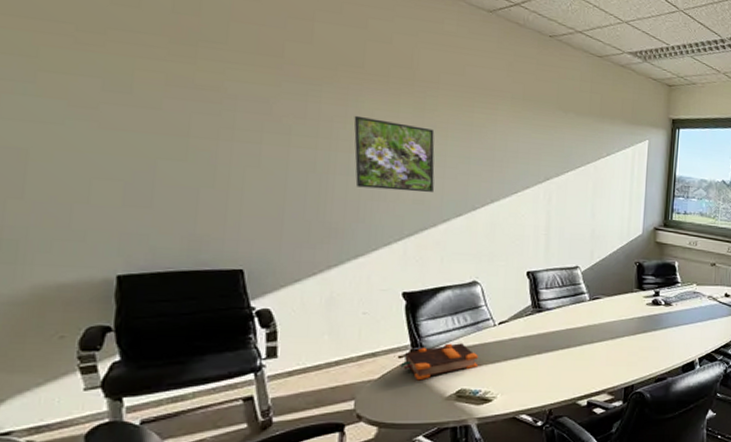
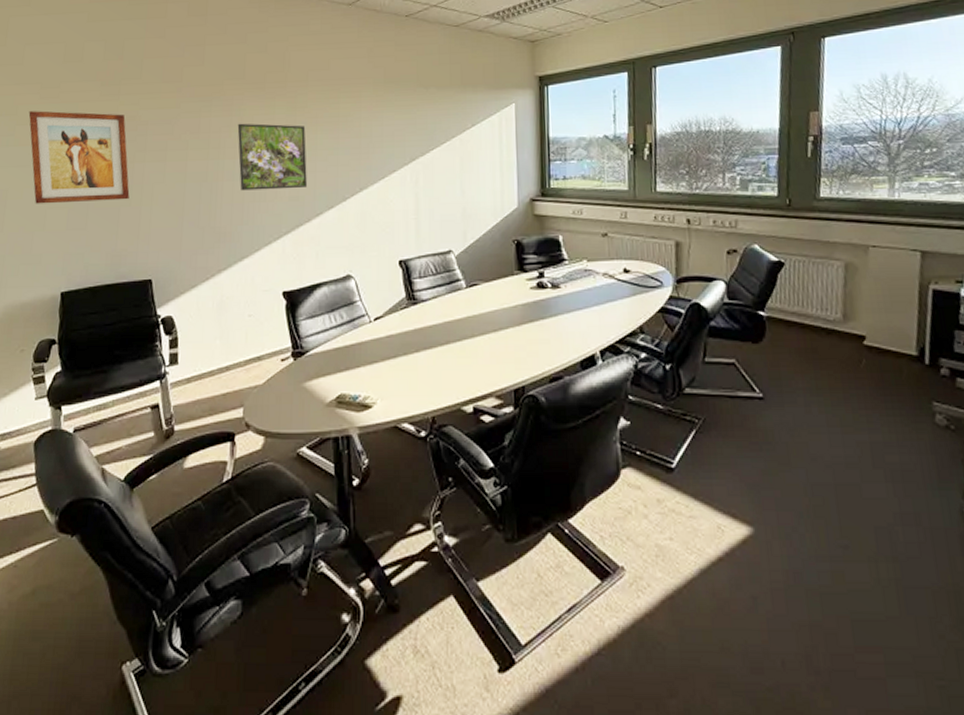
wall art: none [57,56,213,181] -> present [28,111,130,204]
bible: present [399,343,478,381] -> none [282,343,356,385]

